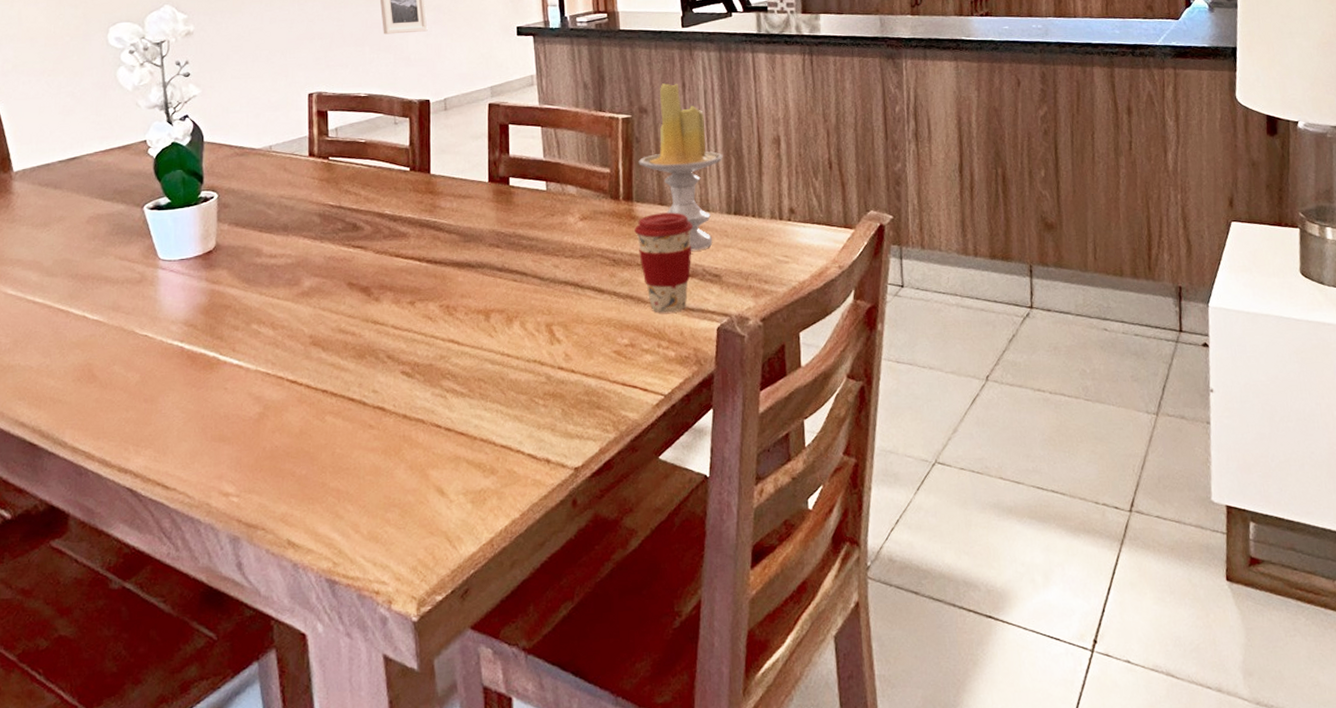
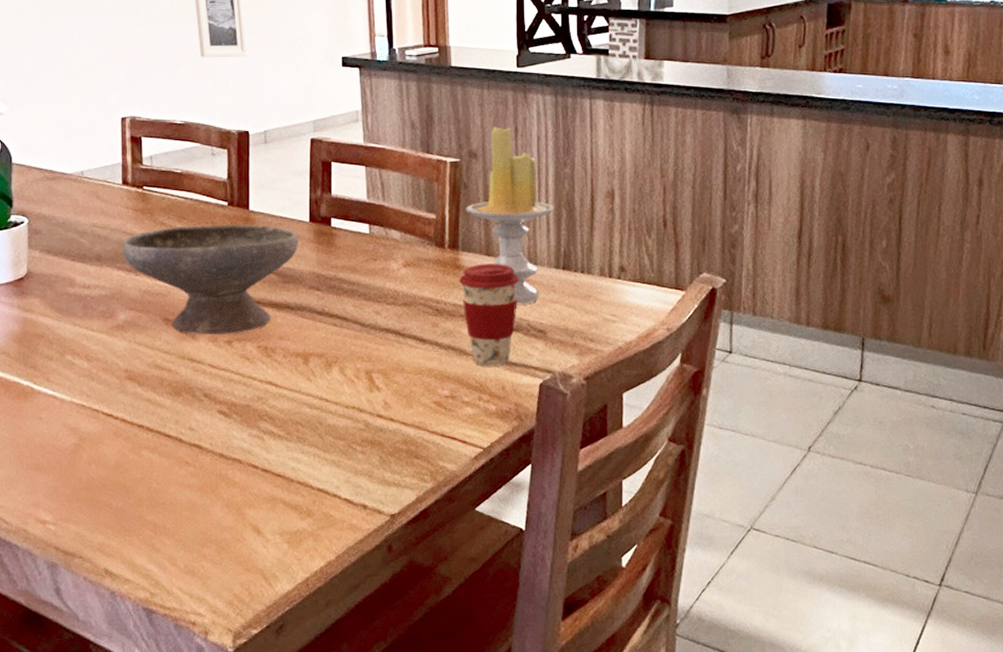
bowl: none [309,187,478,297] -> present [123,225,298,335]

